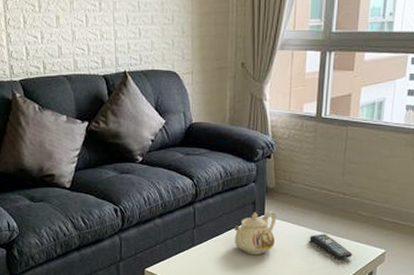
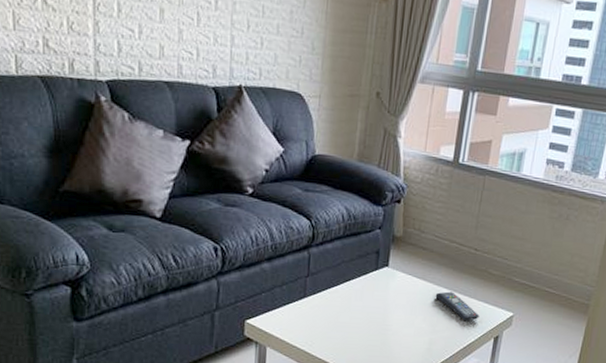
teapot: present [234,211,276,254] -> none [352,262,402,311]

